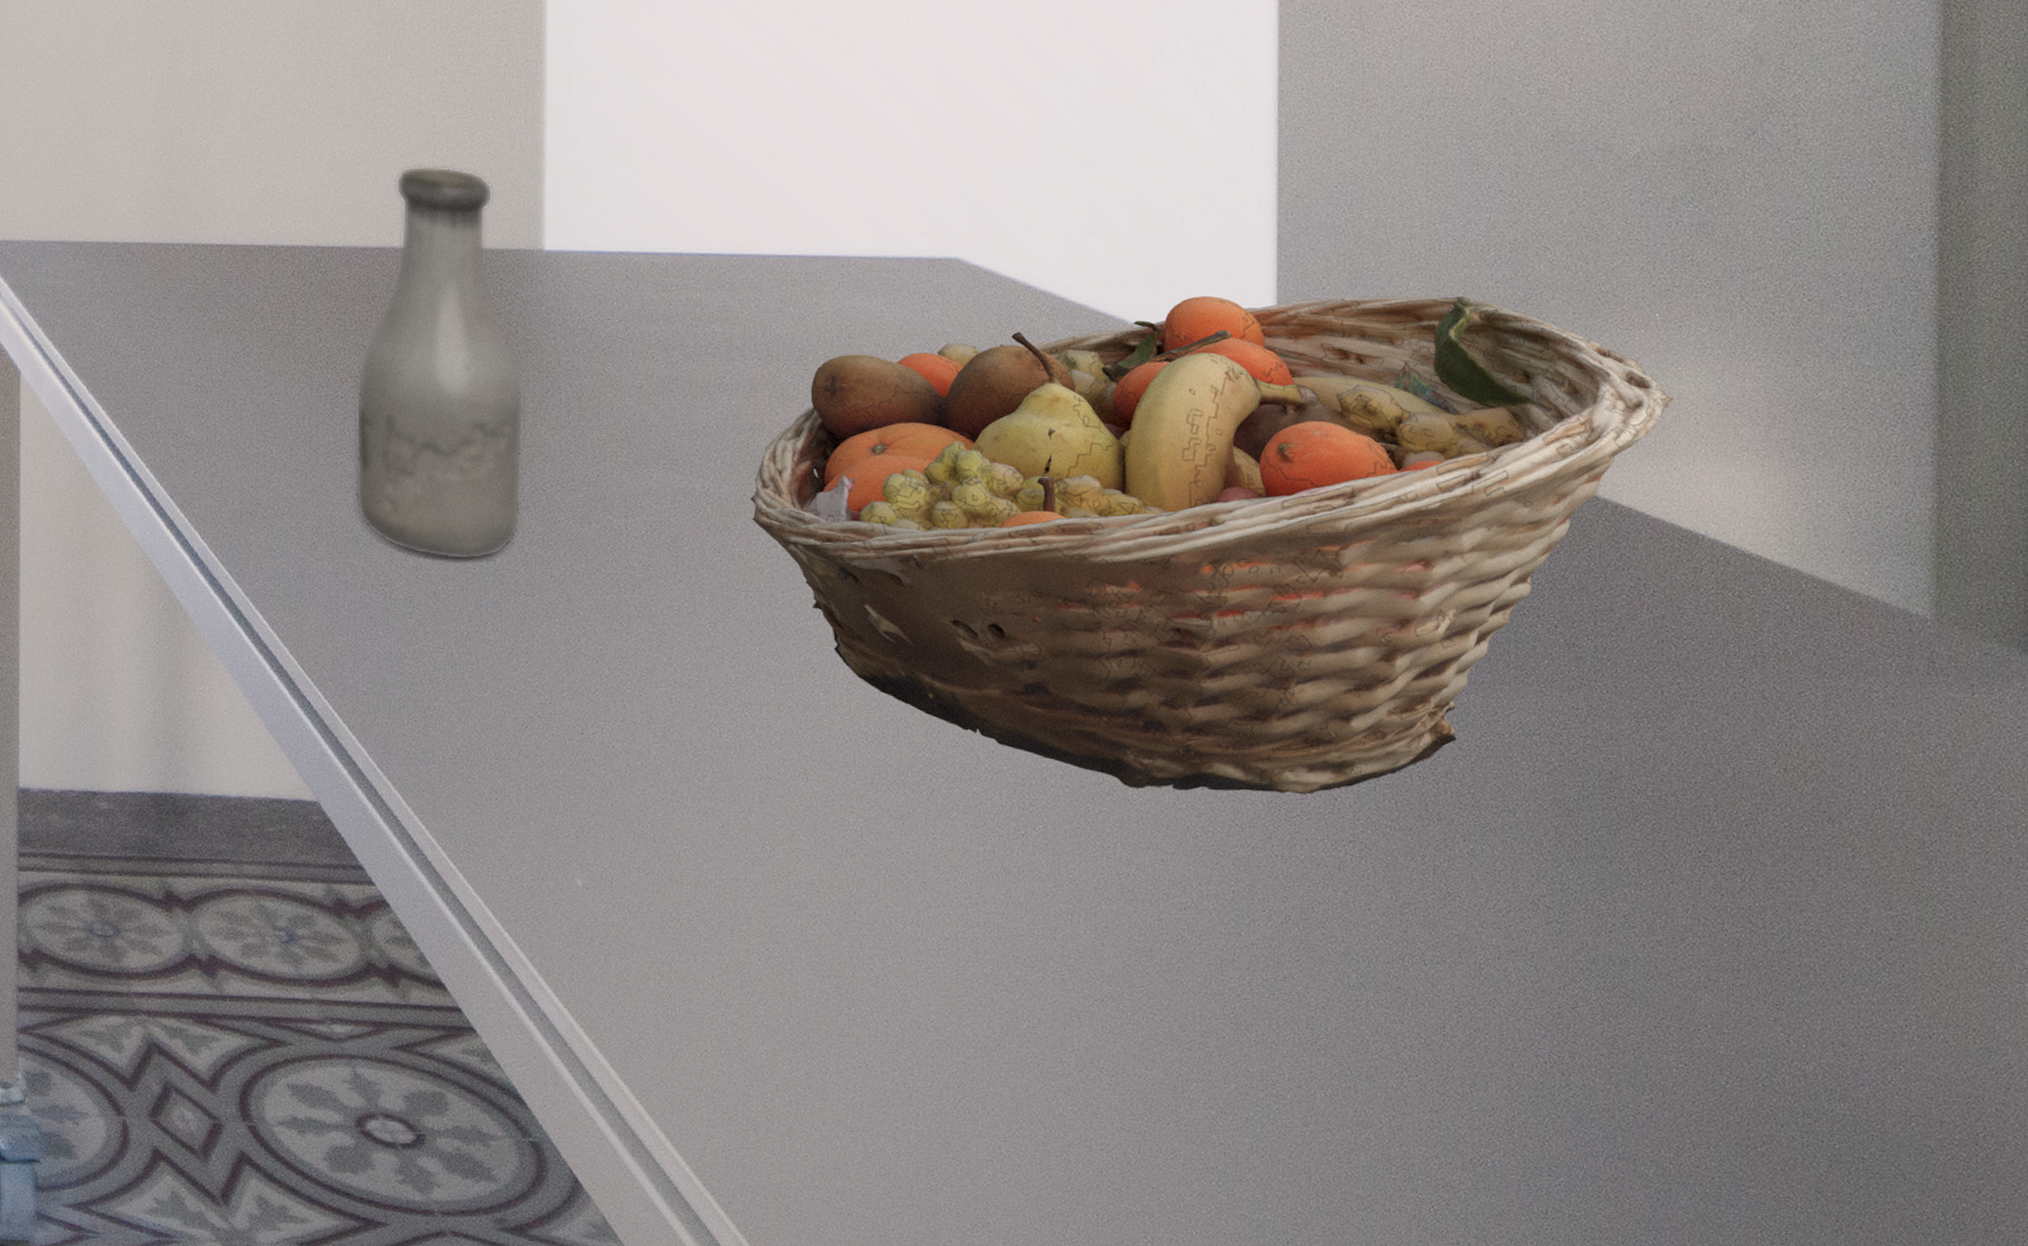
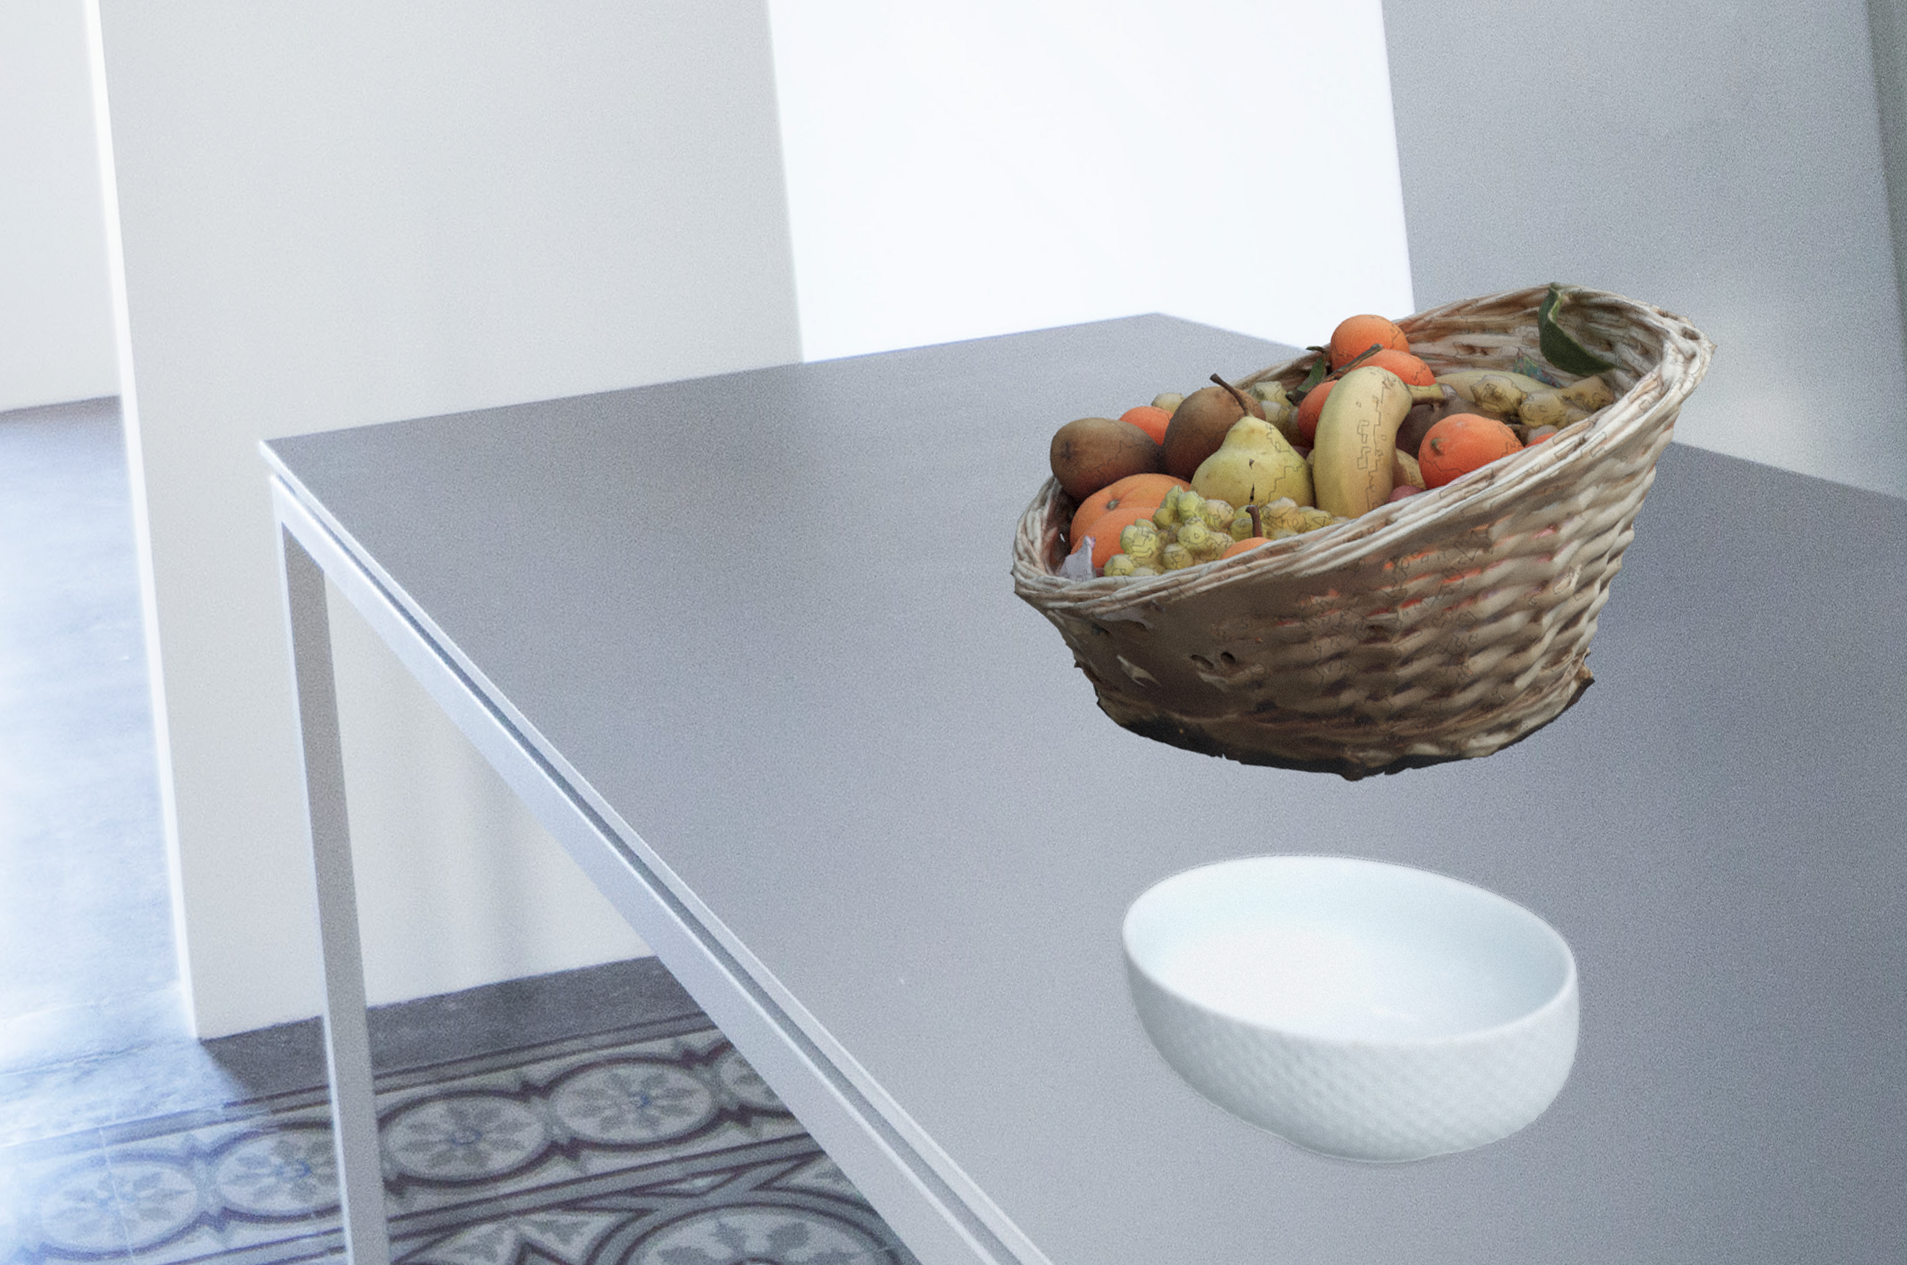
bottle: present [354,166,524,561] -> none [648,294,812,686]
cereal bowl: none [830,836,1392,1206] -> present [1118,853,1582,1167]

